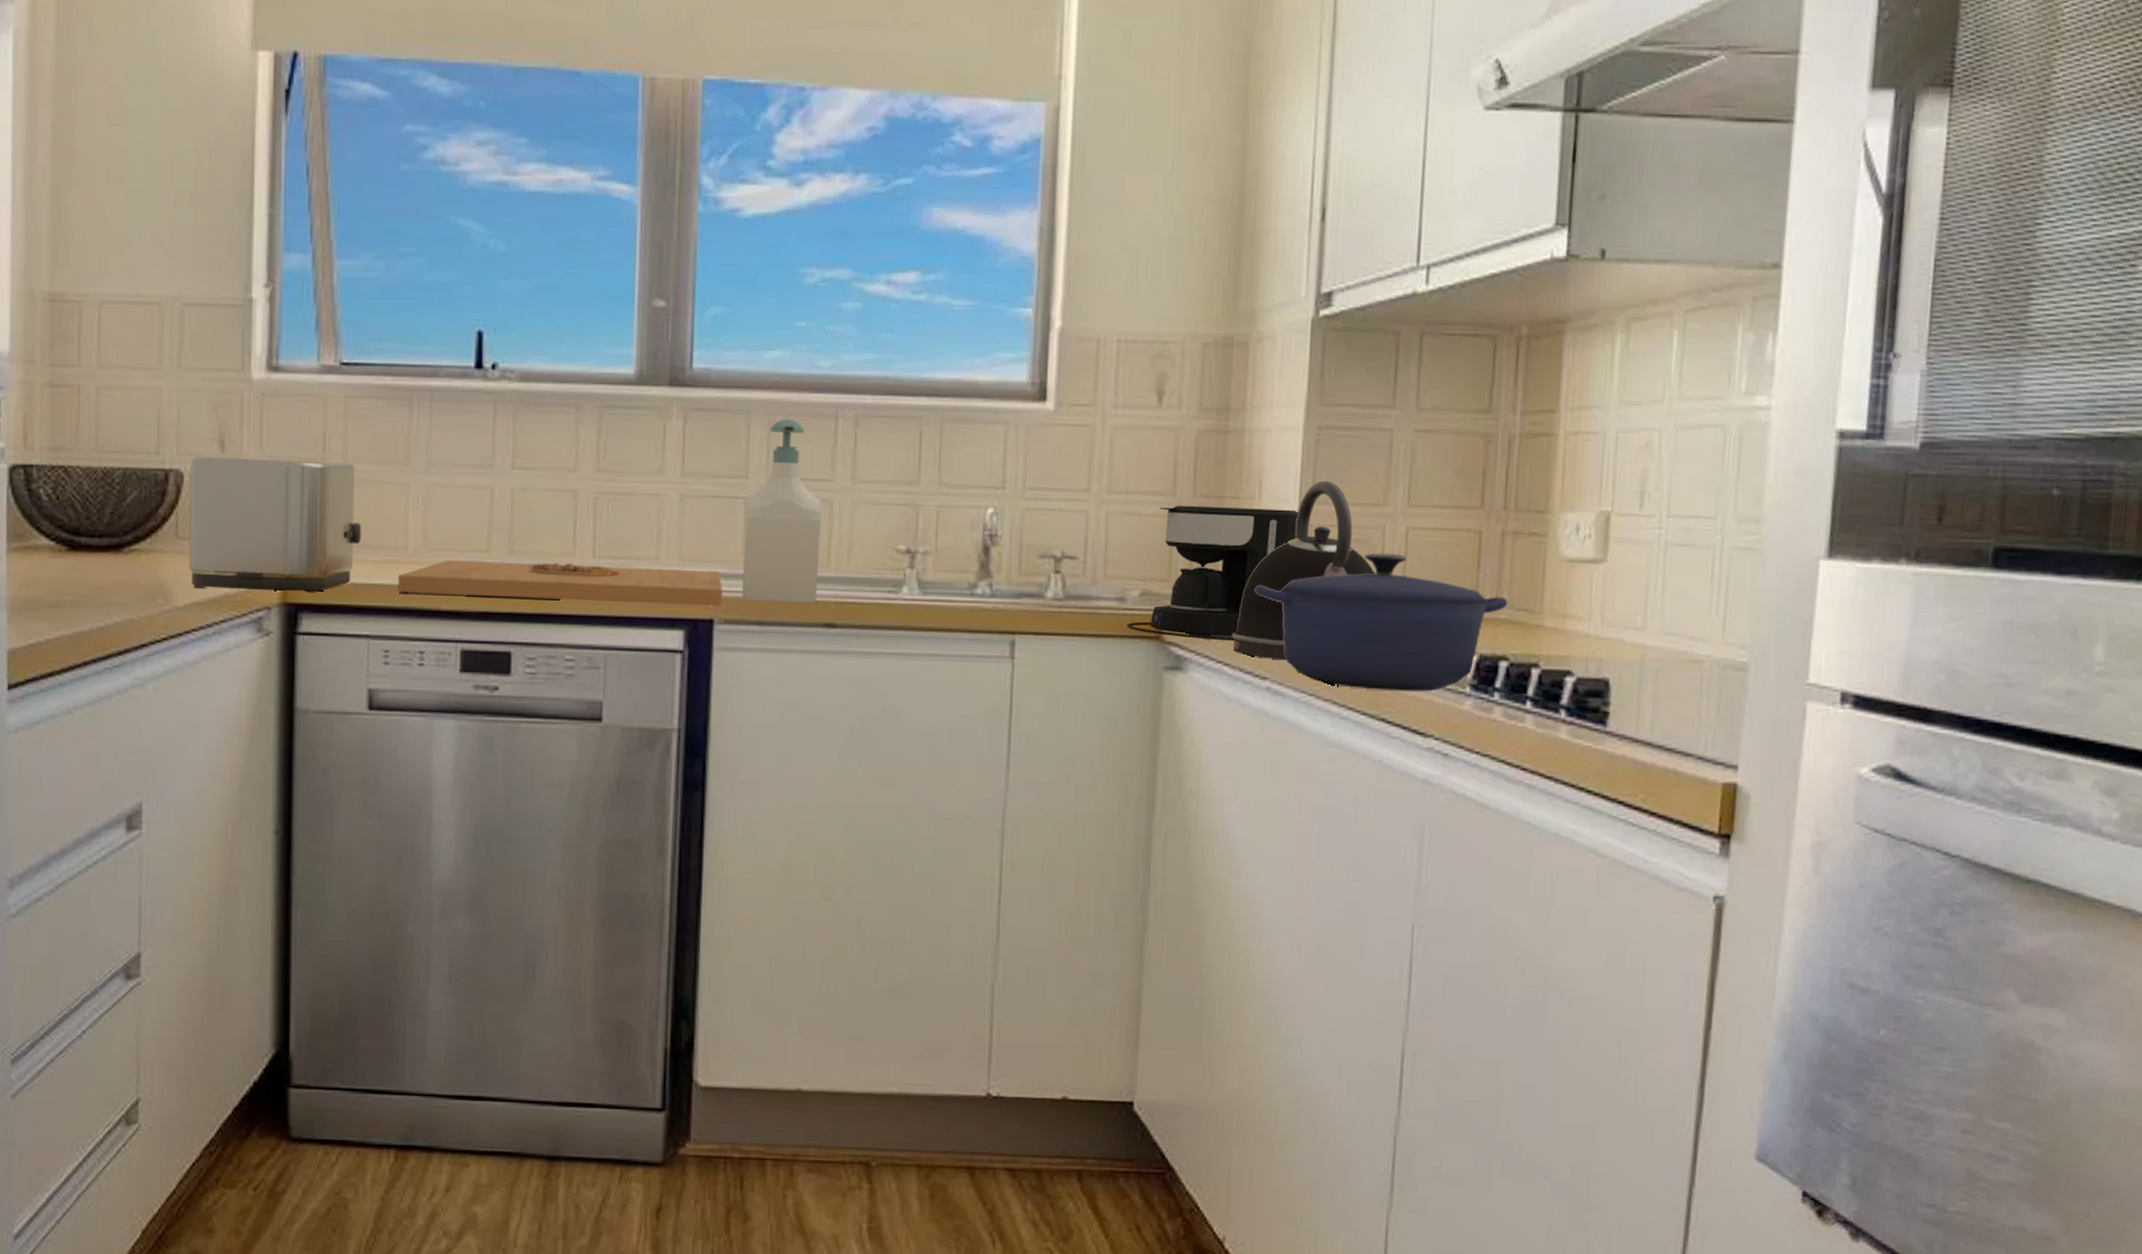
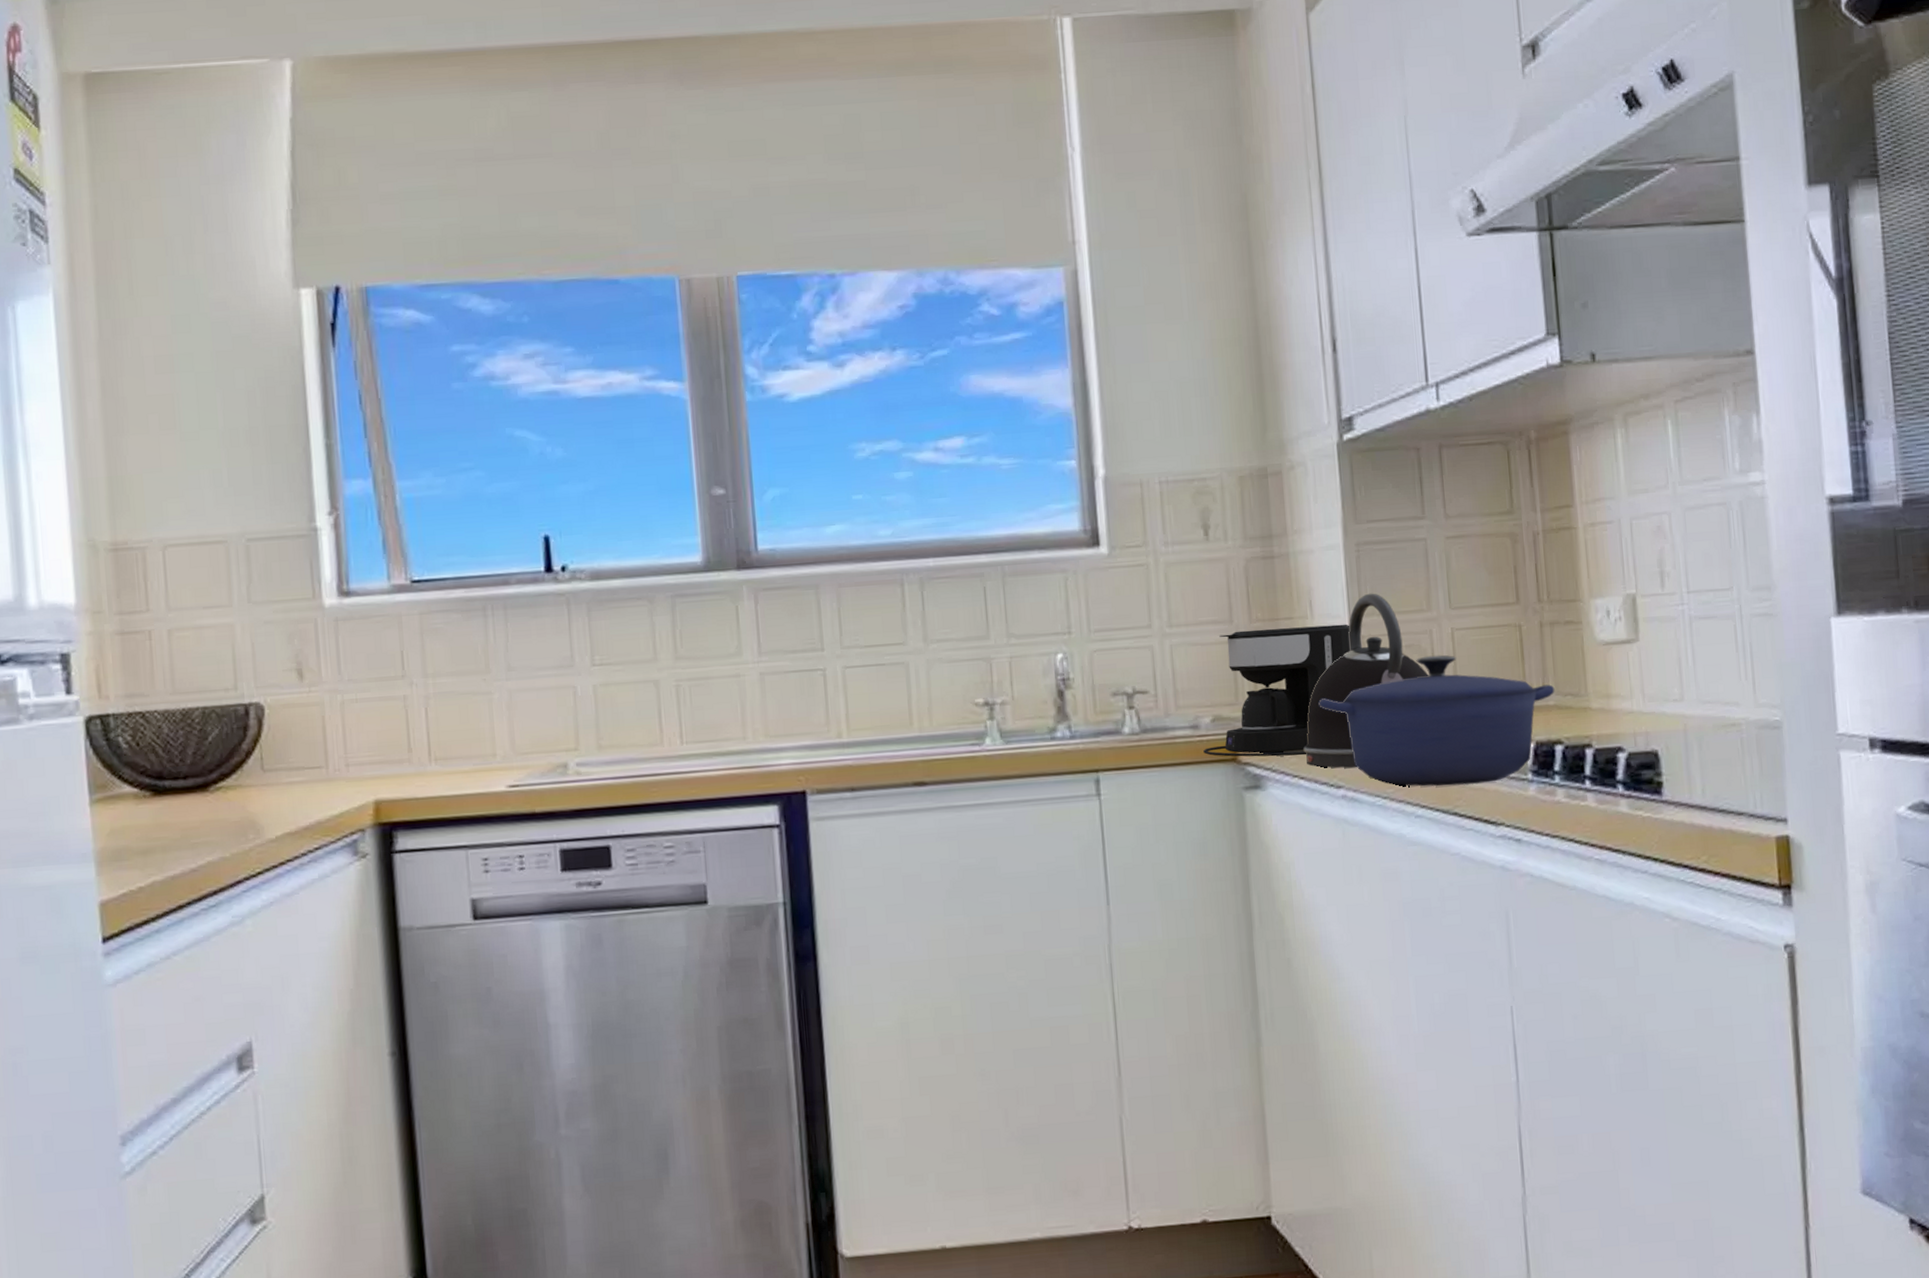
toaster: present [189,456,362,594] -> none [269,678,450,819]
platter: present [397,560,723,606] -> none [489,743,813,800]
soap bottle: present [742,419,821,604] -> none [824,589,904,769]

